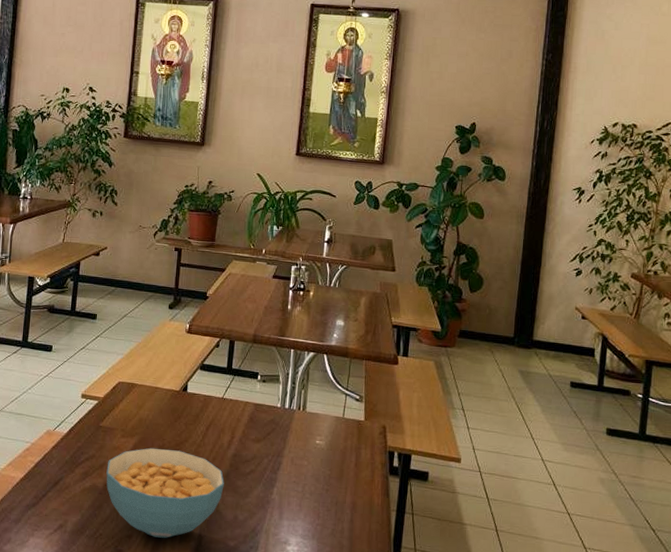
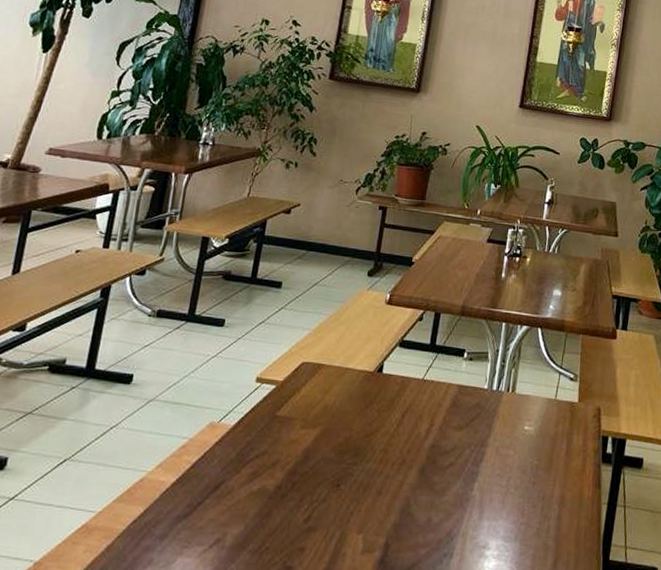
cereal bowl: present [106,447,224,538] -> none [278,440,419,549]

